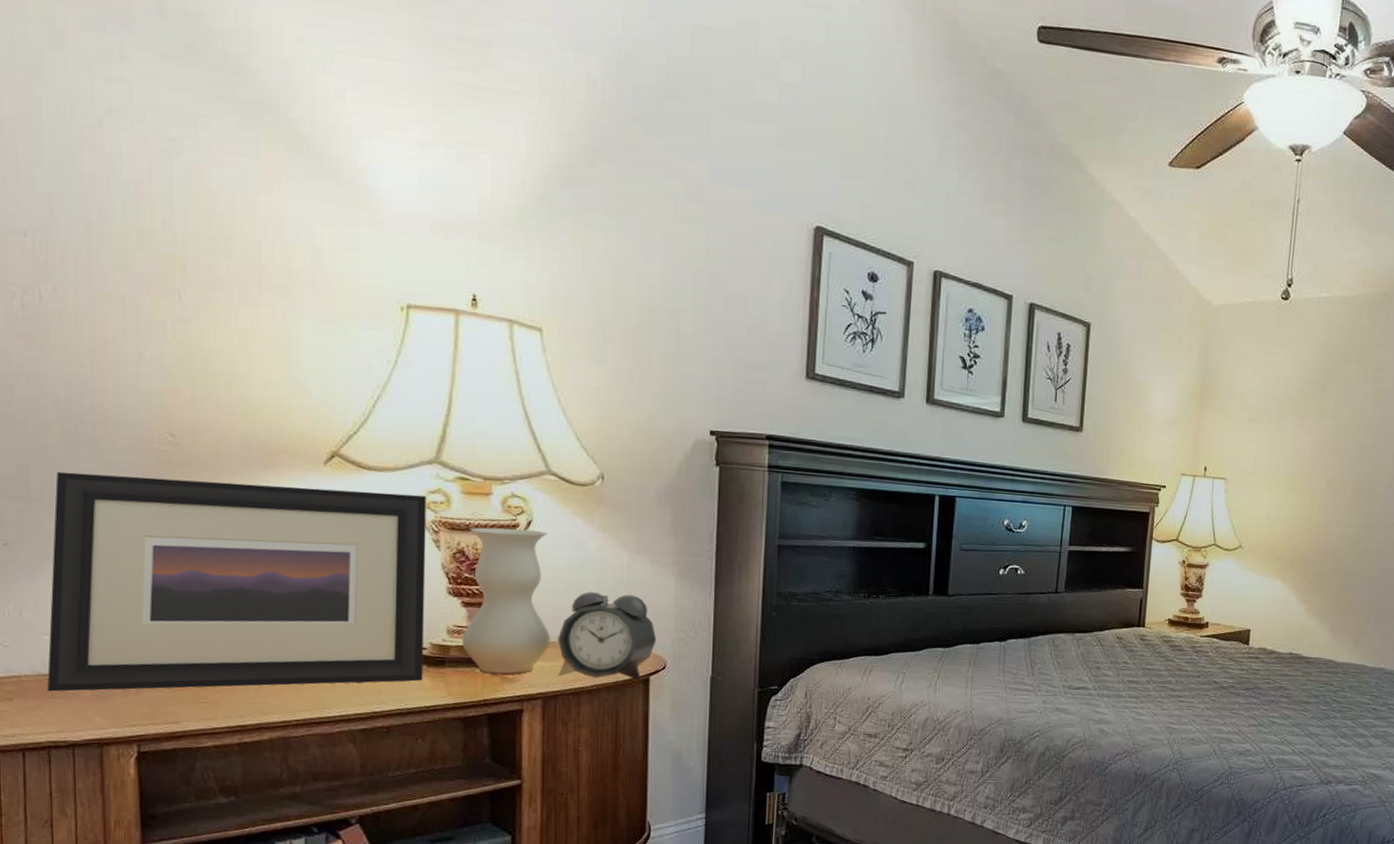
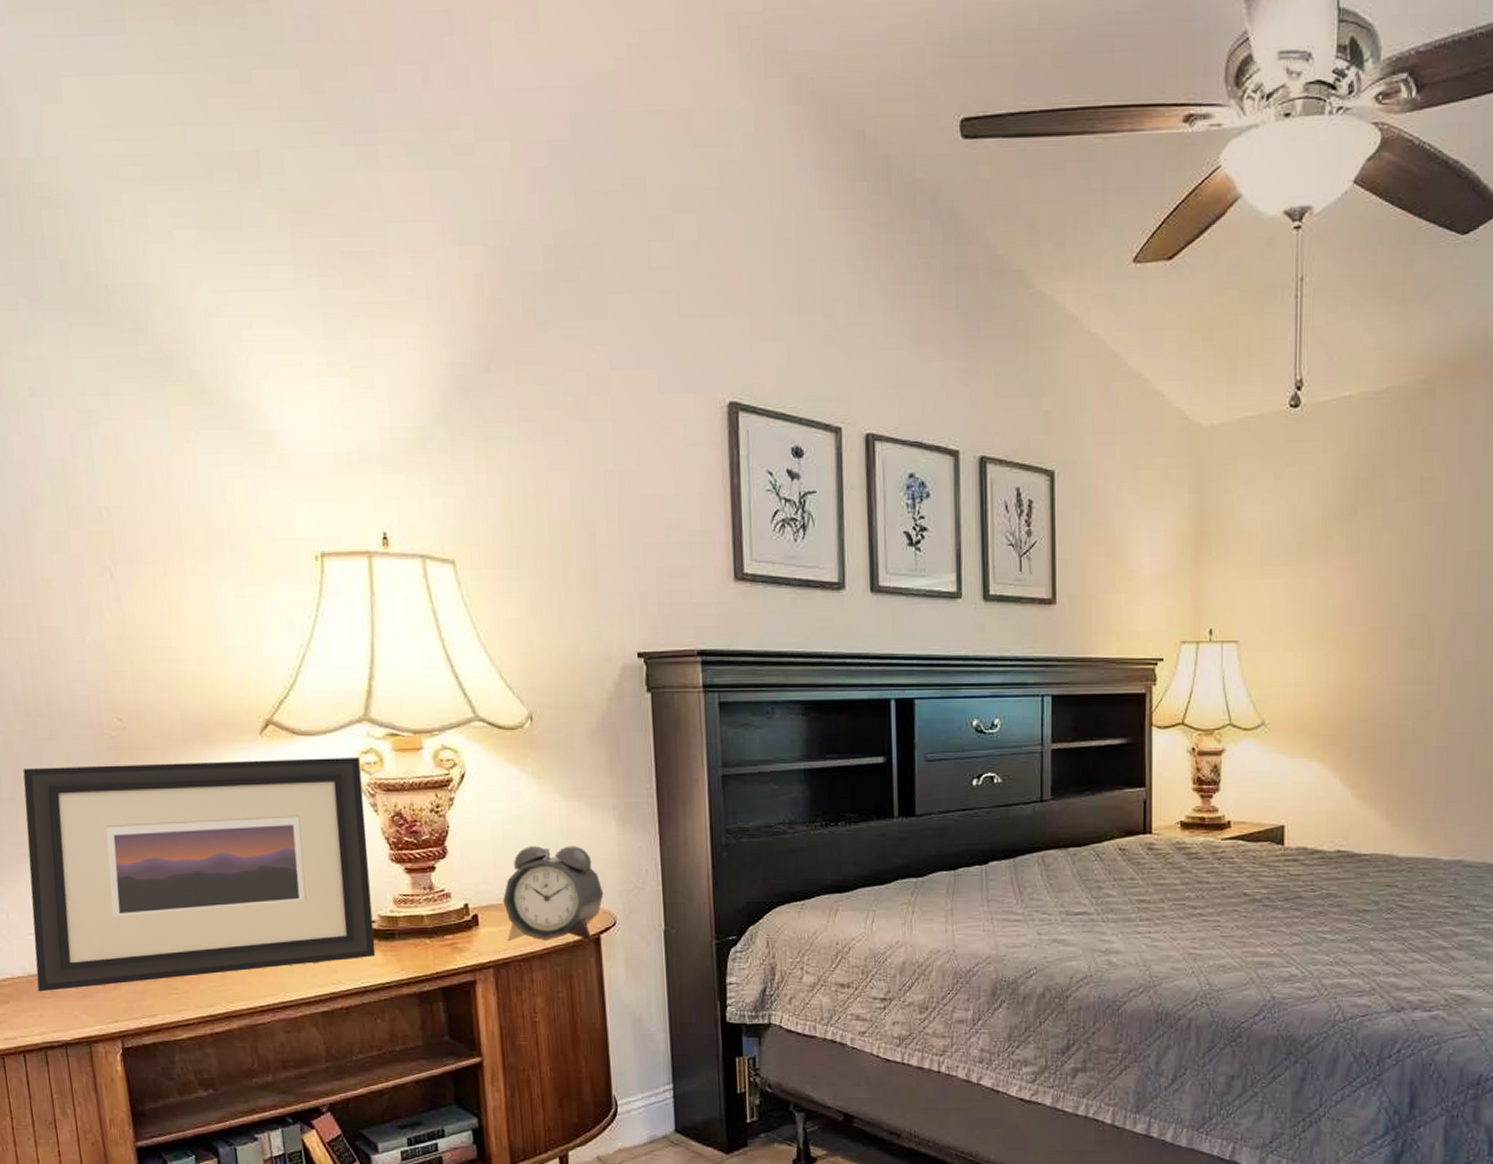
vase: present [462,527,551,675] -> none [405,783,497,944]

